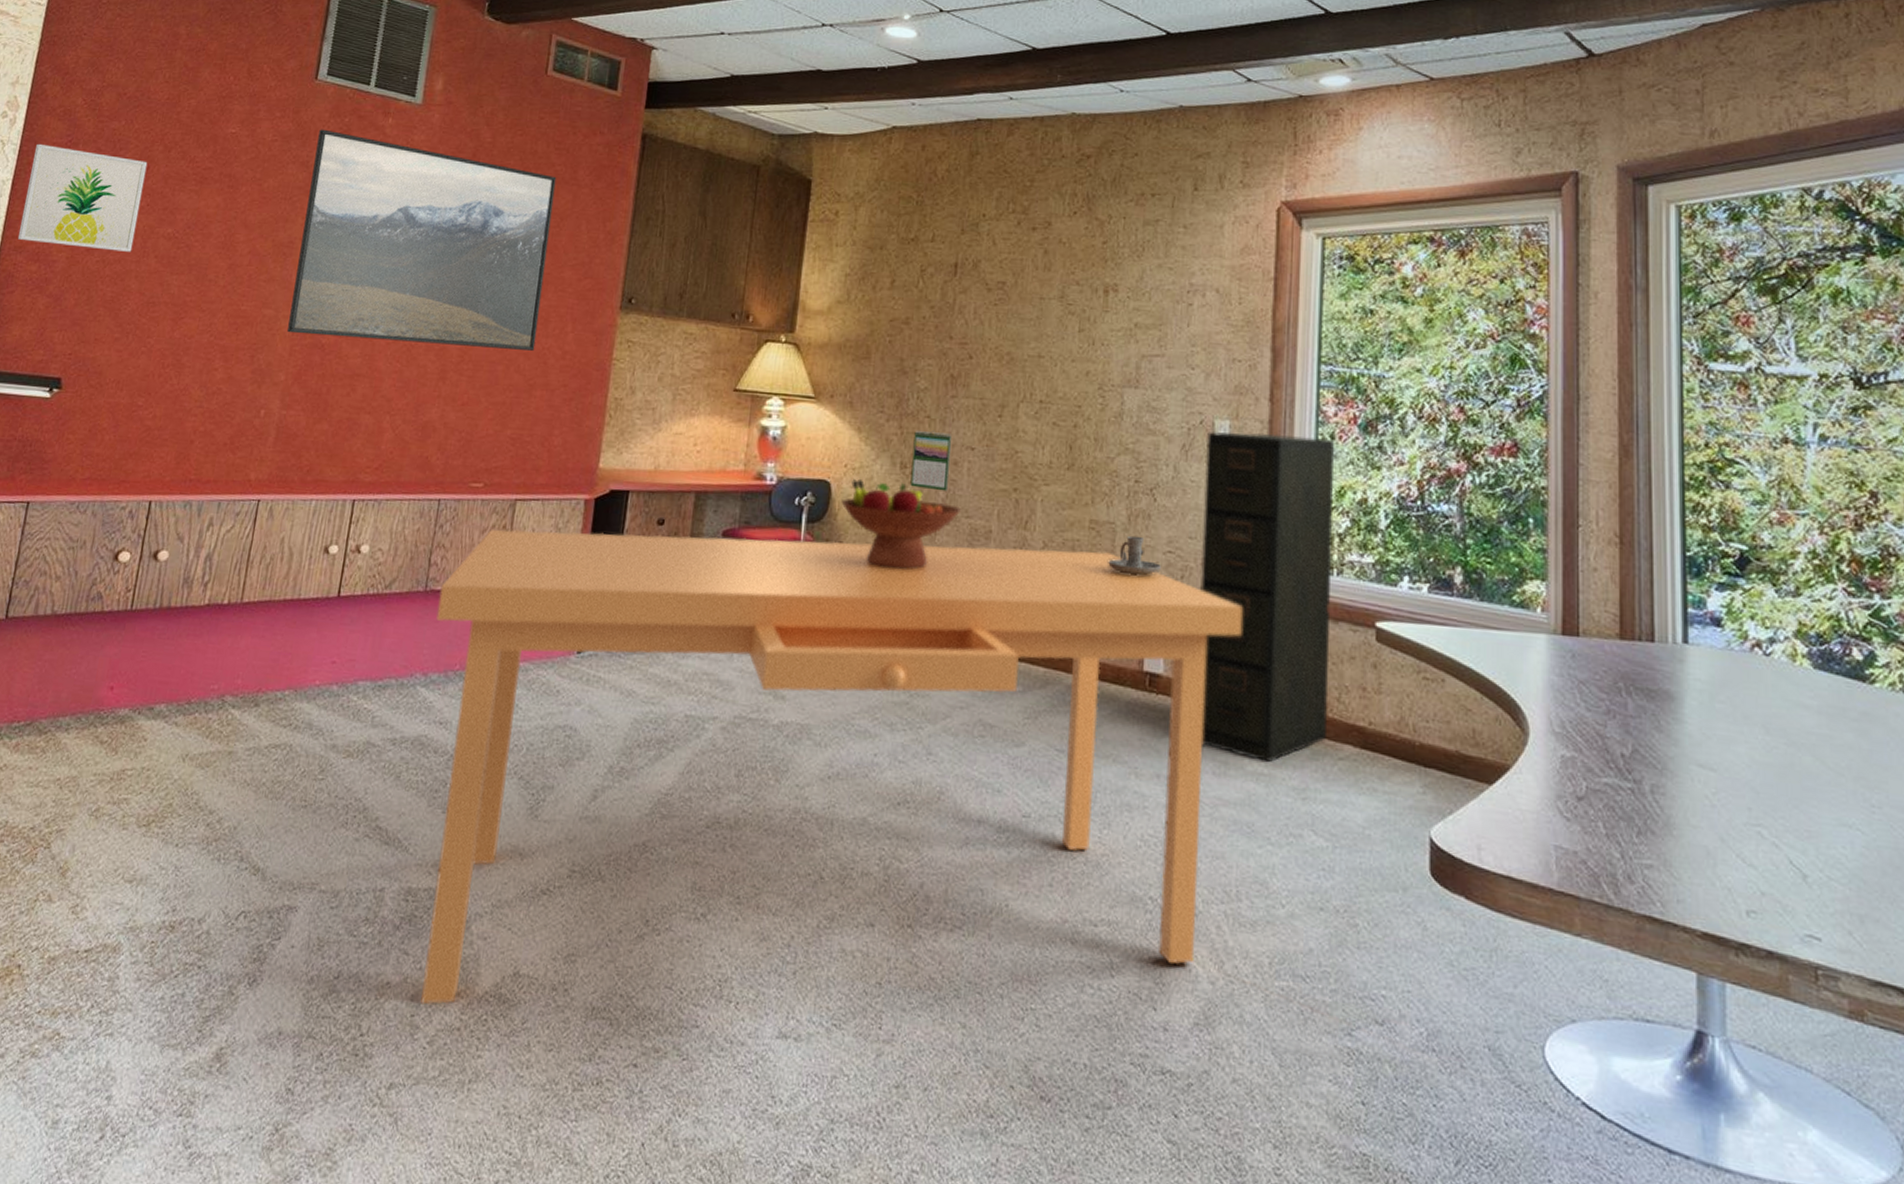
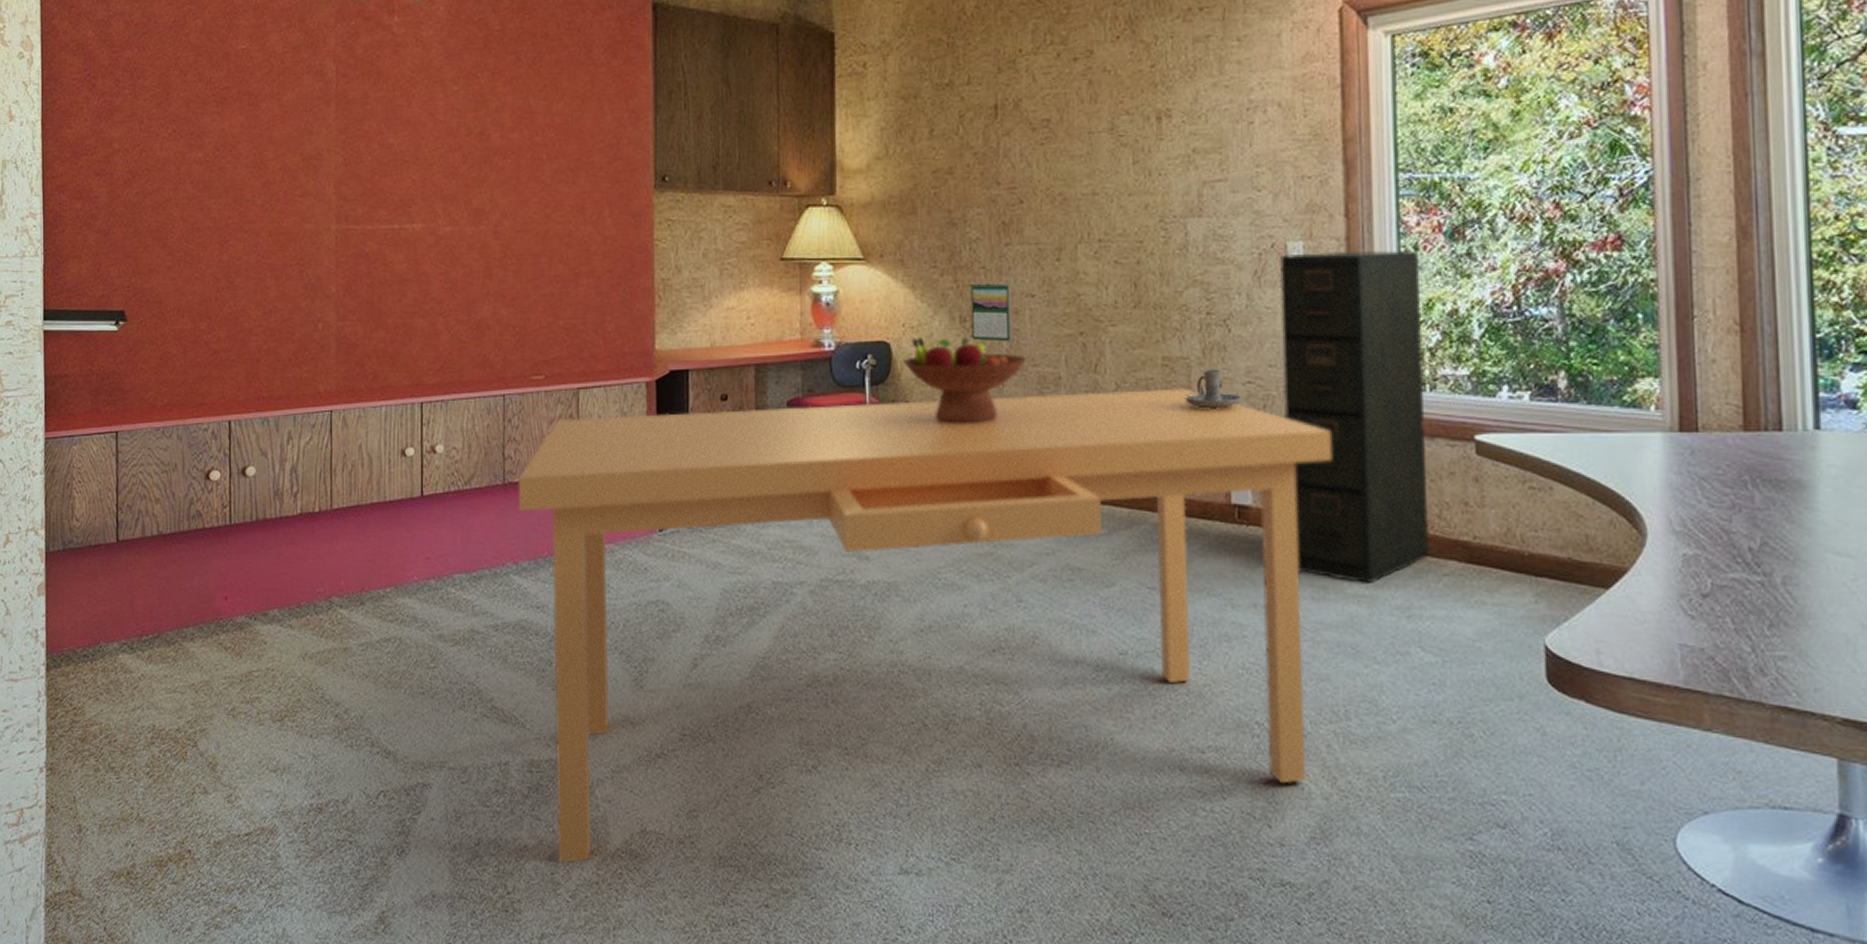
wall art: present [17,143,148,252] -> none [57,81,168,181]
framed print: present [287,129,557,351] -> none [328,35,575,245]

